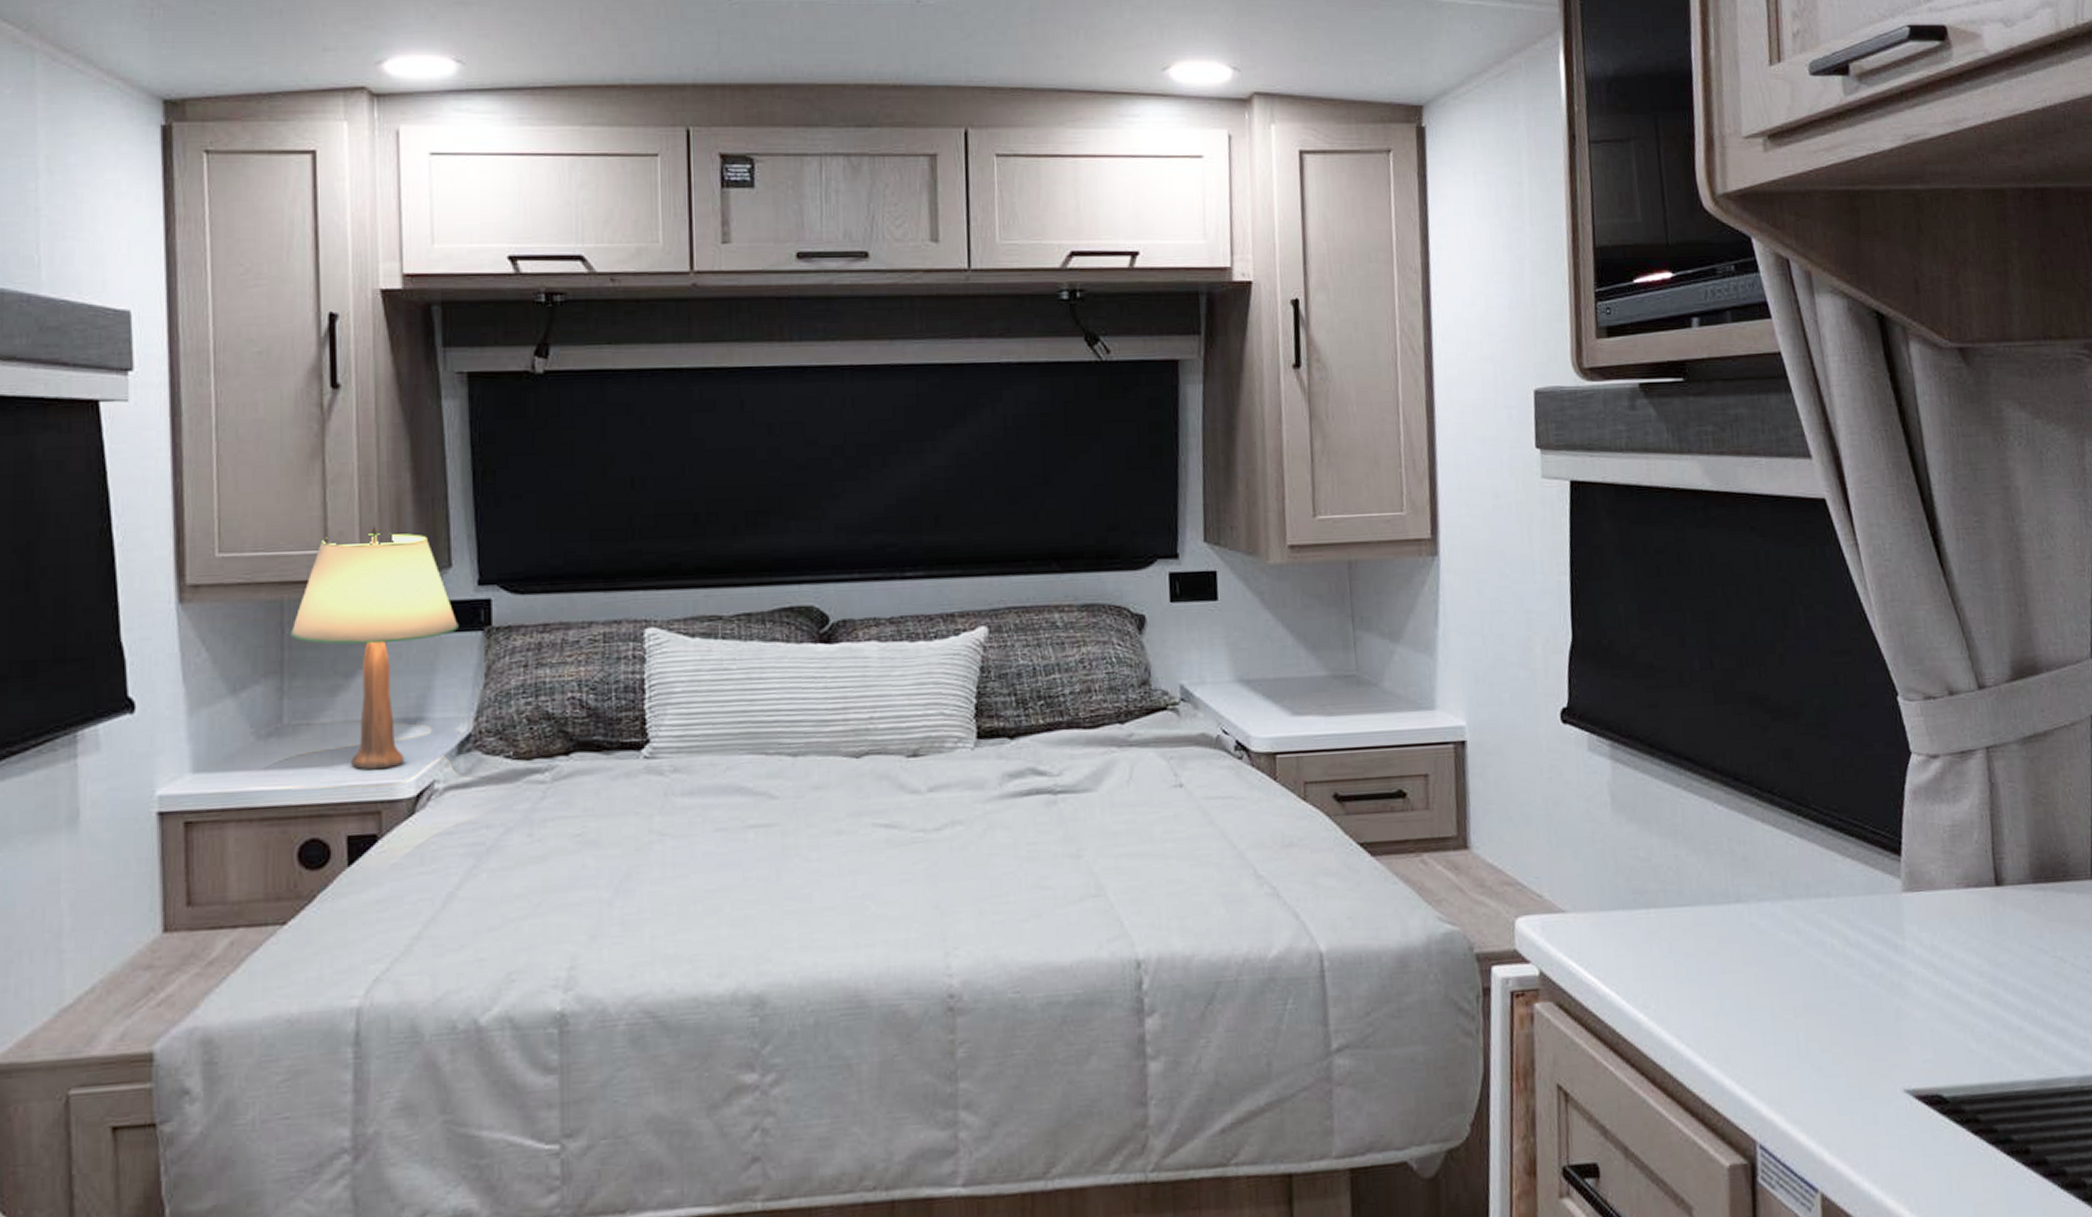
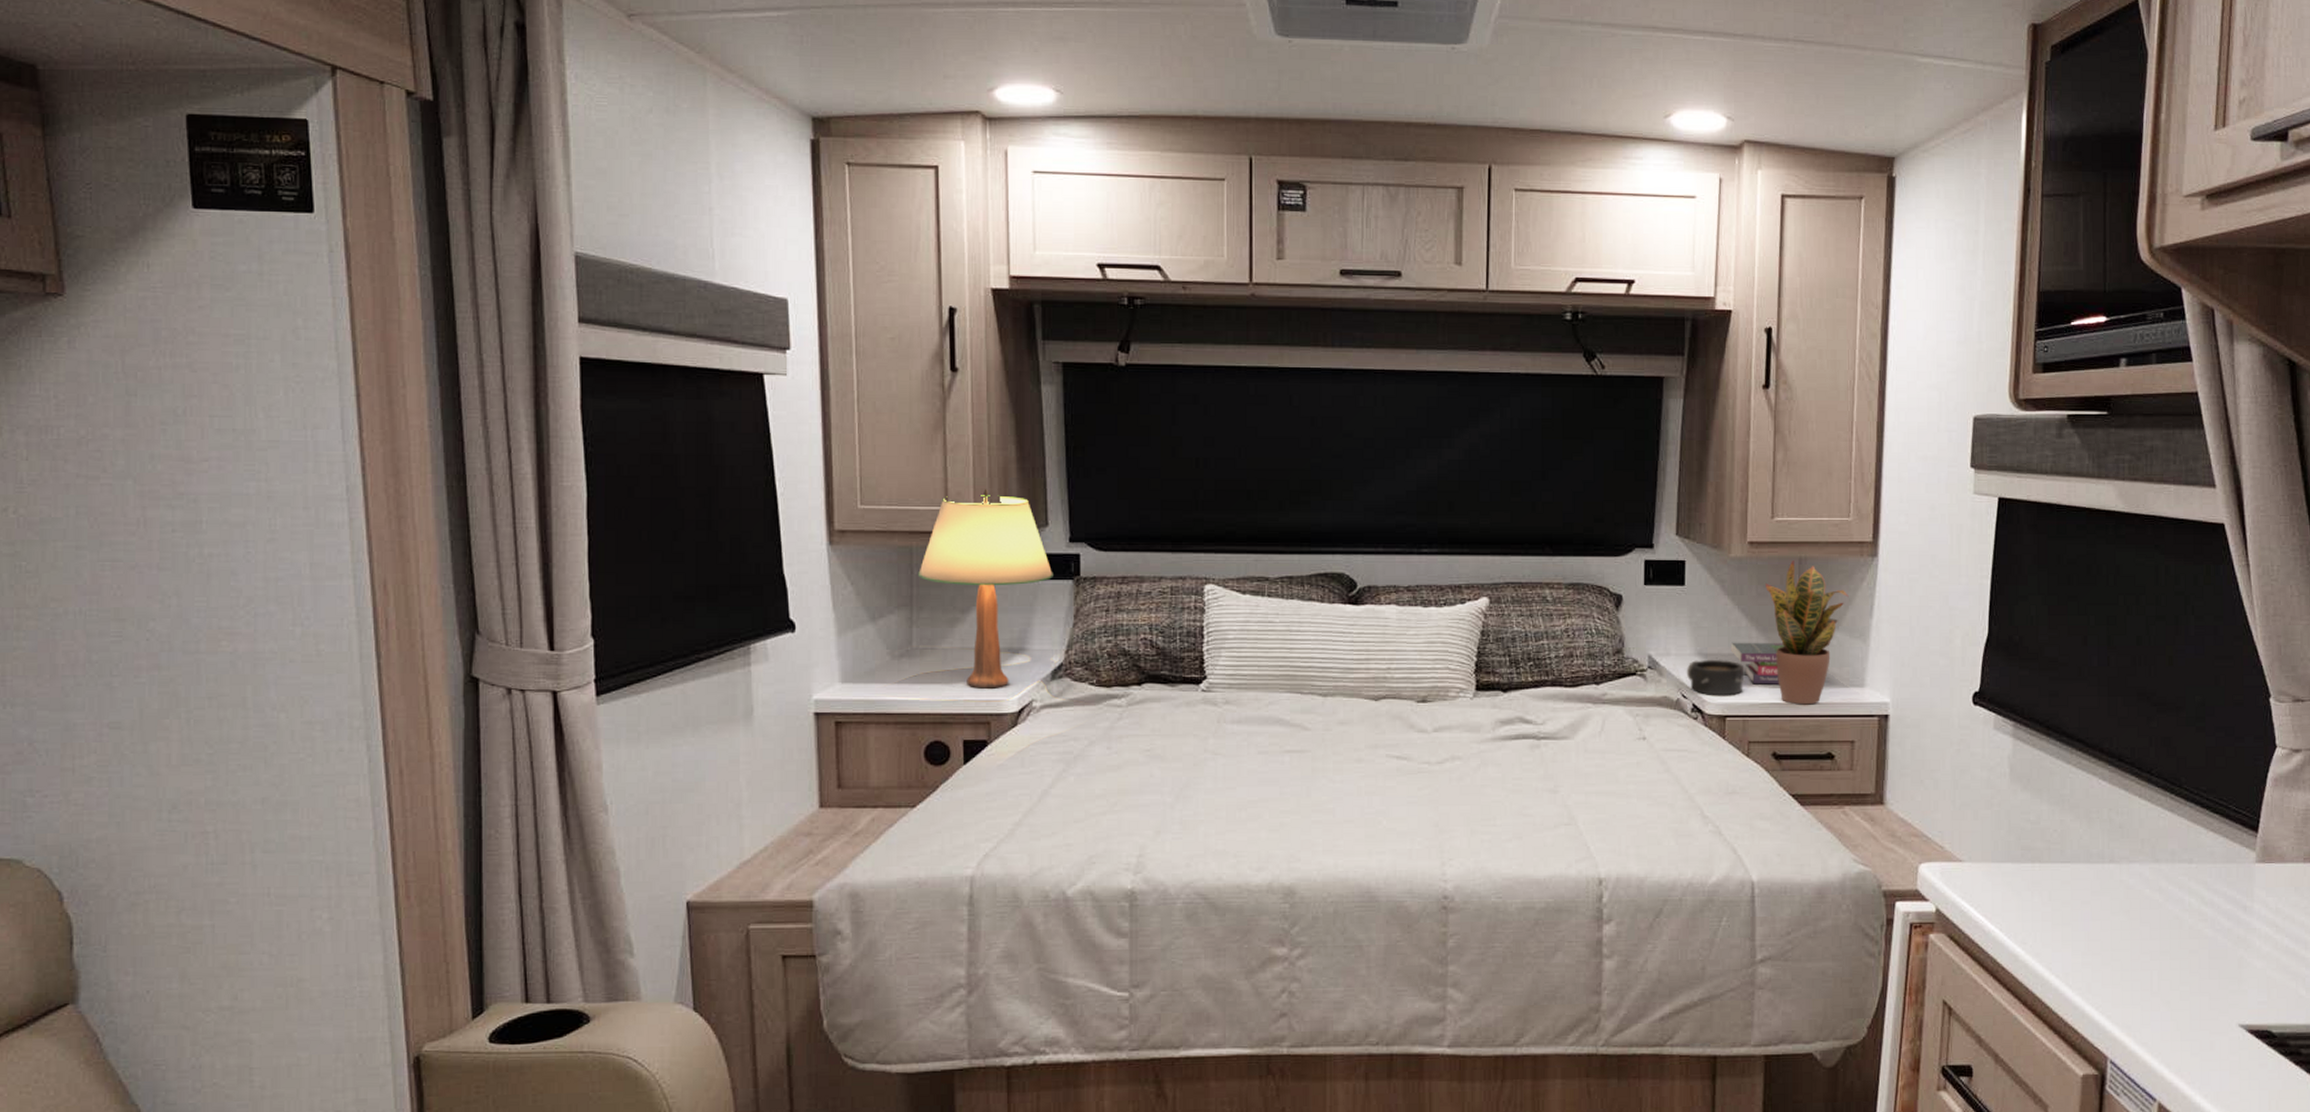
alarm clock: none [1225,685,1297,729] -> present [1686,659,1746,696]
books: none [1275,662,1339,713] -> present [1730,642,1785,685]
potted plant: none [1311,565,1409,735] -> present [1765,561,1849,705]

